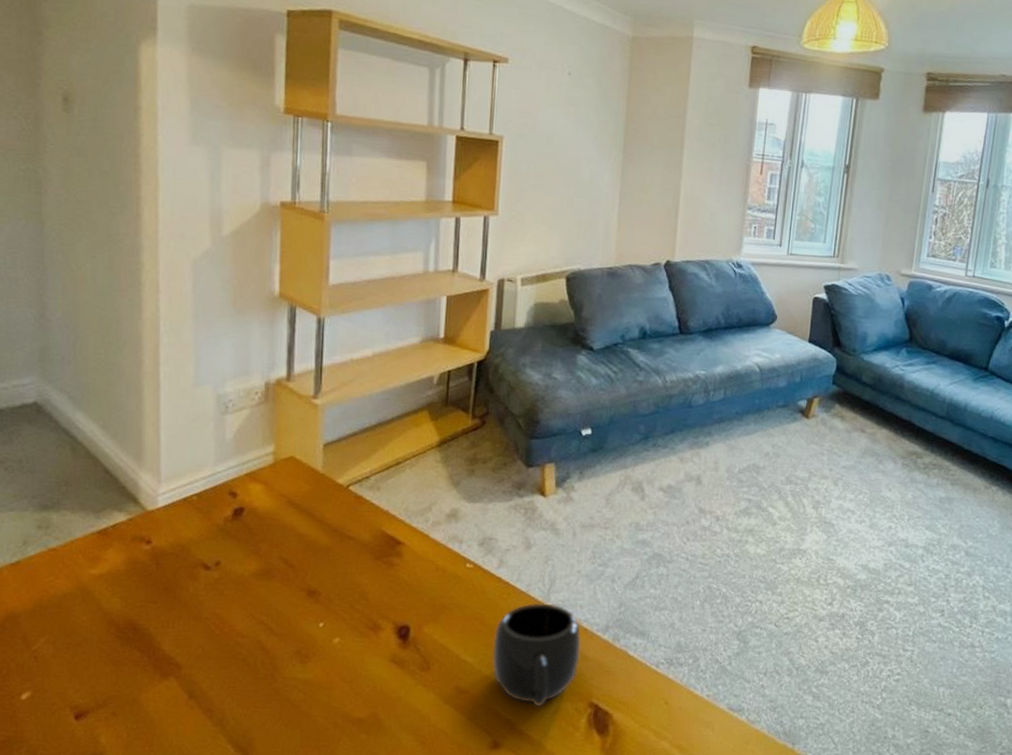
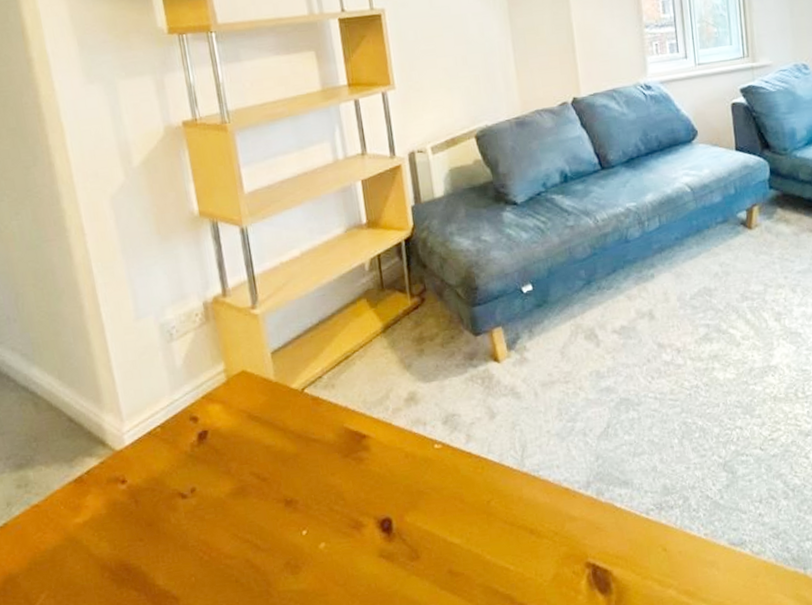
mug: present [492,603,581,707] -> none [476,469,568,577]

